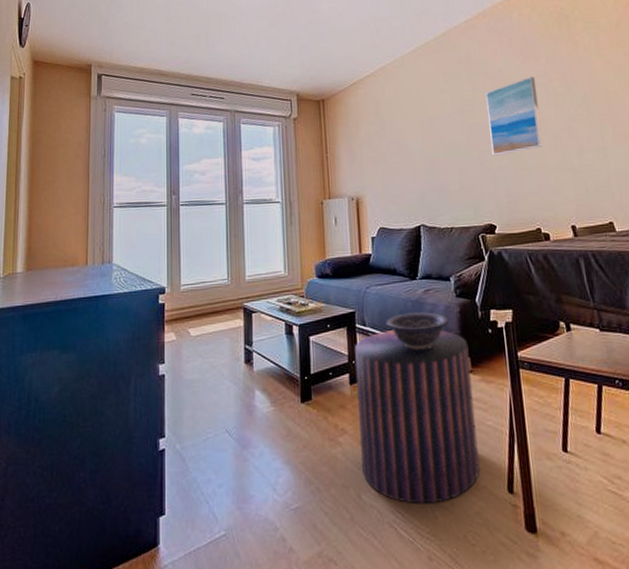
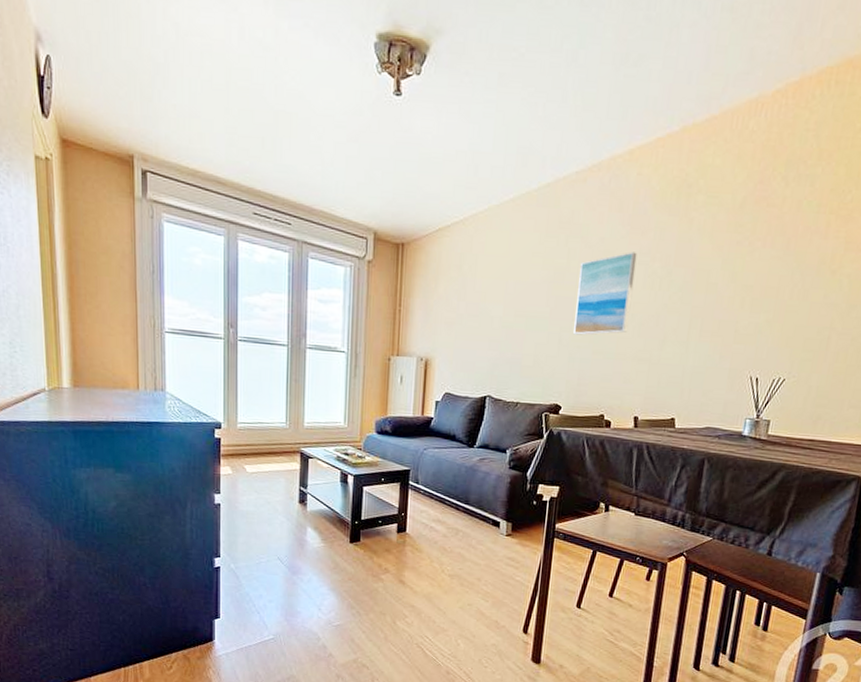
pouf: present [355,330,480,505] -> none [399,490,512,635]
decorative bowl: present [386,312,450,350] -> none [438,477,499,512]

